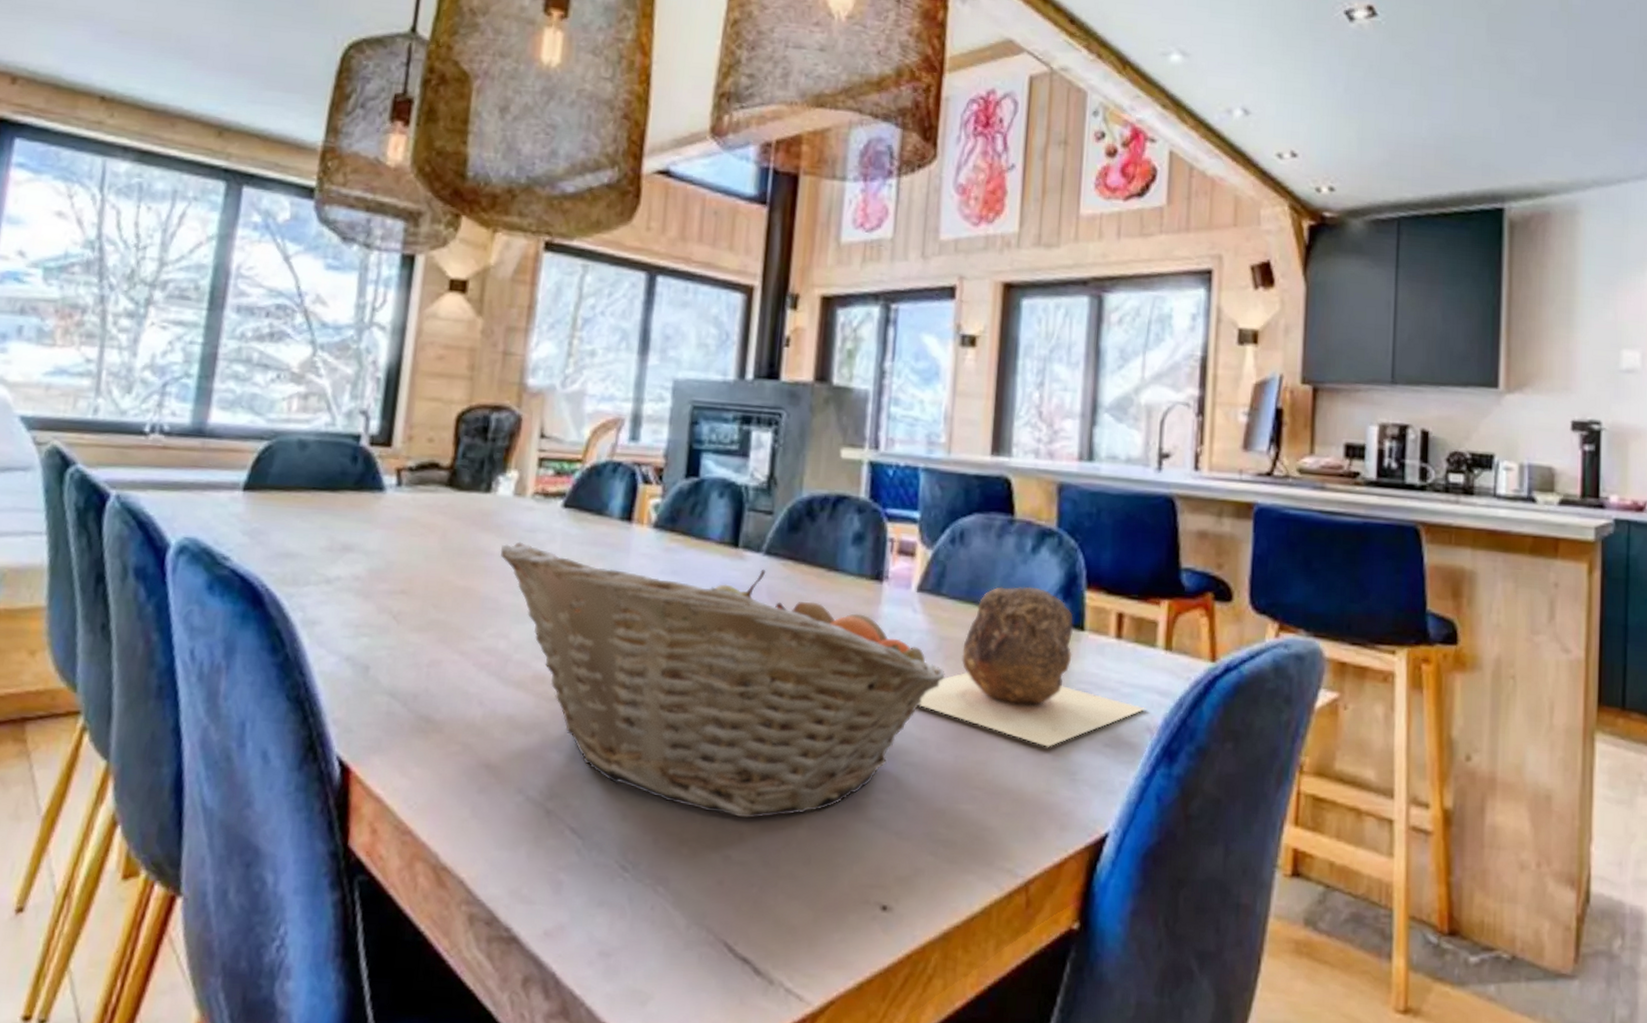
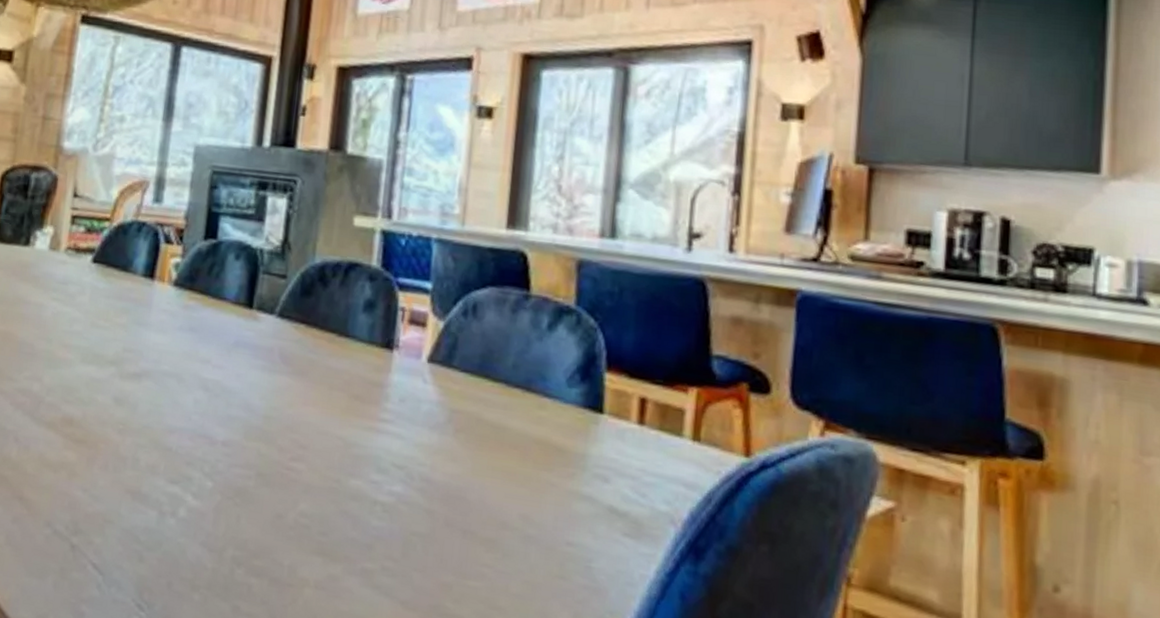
fruit basket: present [500,541,945,819] -> none [36,292,455,573]
rock: present [919,586,1146,747] -> none [427,362,670,532]

